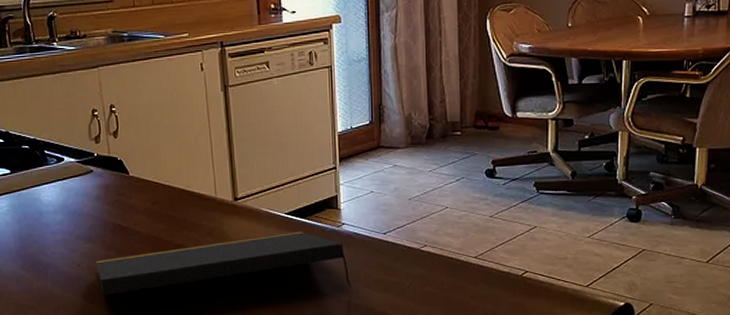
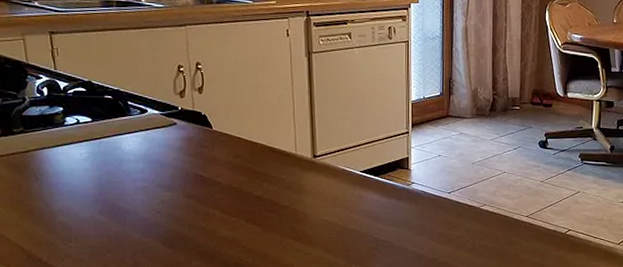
notepad: present [96,231,352,295] -> none [176,188,418,241]

